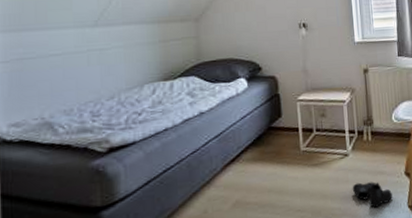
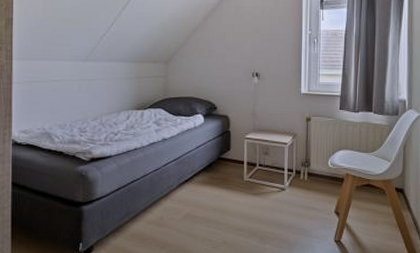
boots: present [352,182,392,208] -> none [286,214,321,237]

